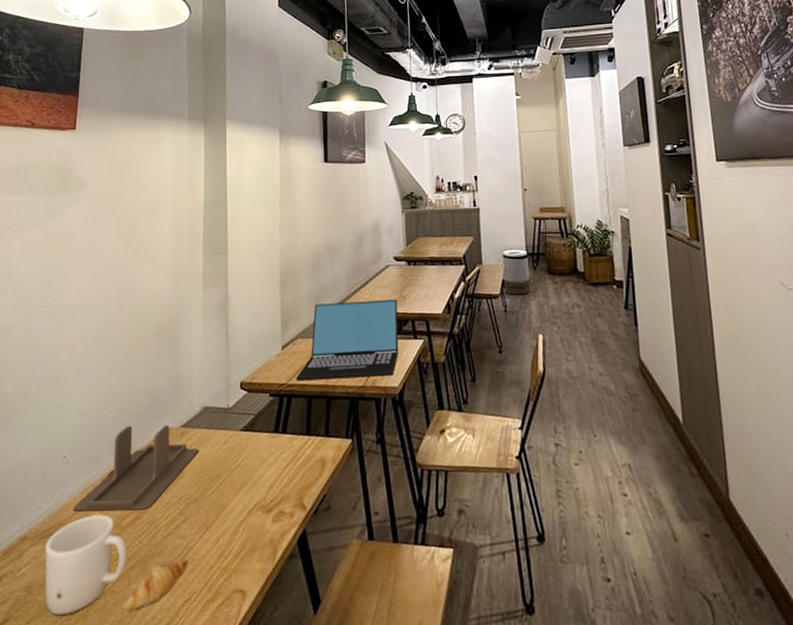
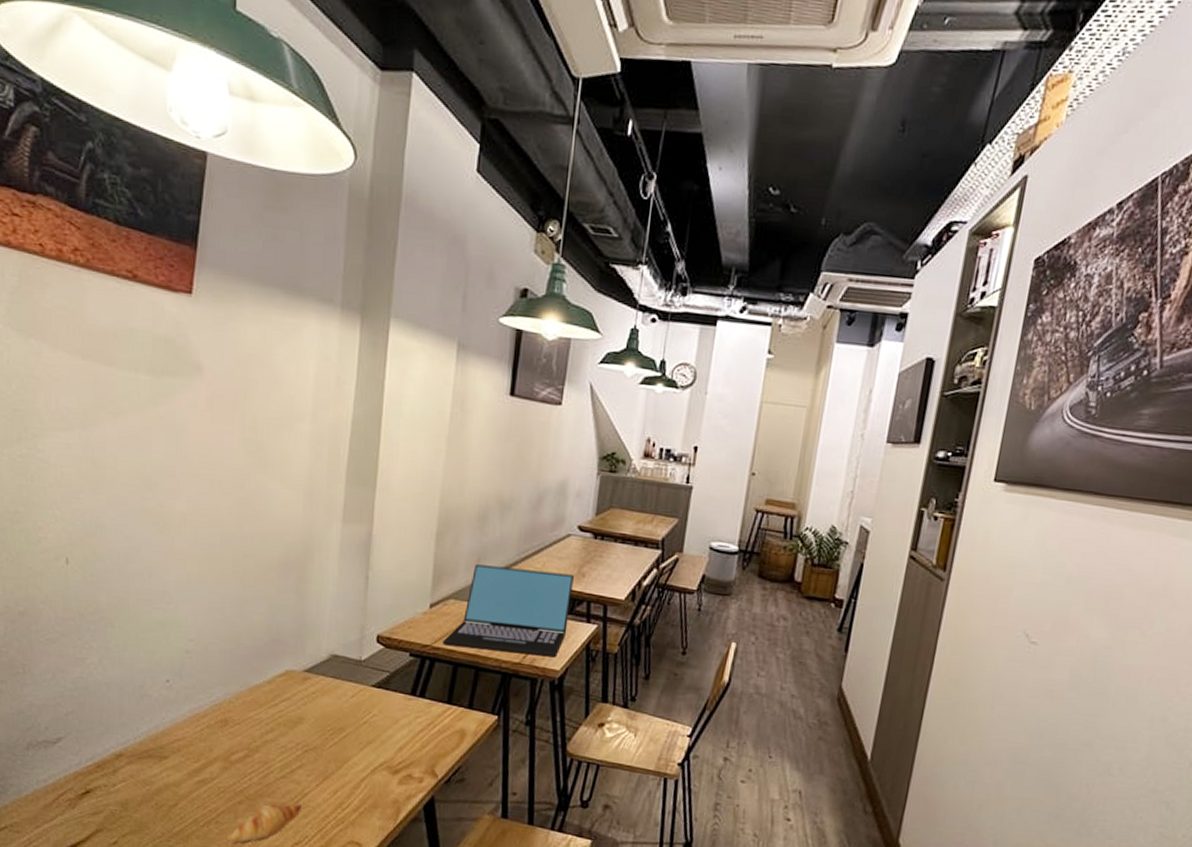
mug: present [44,514,127,616] -> none [142,744,234,836]
napkin holder: present [72,424,199,512] -> none [175,659,322,749]

